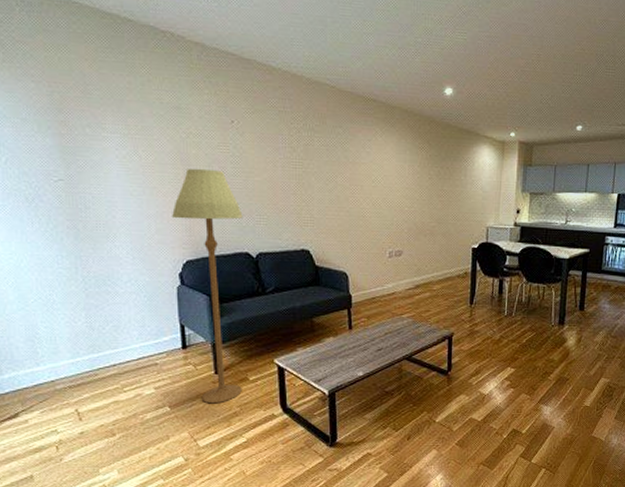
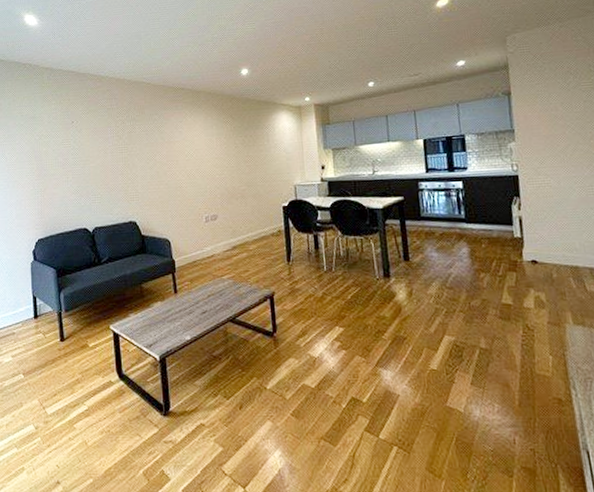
floor lamp: present [172,169,243,404] -> none [28,162,83,371]

